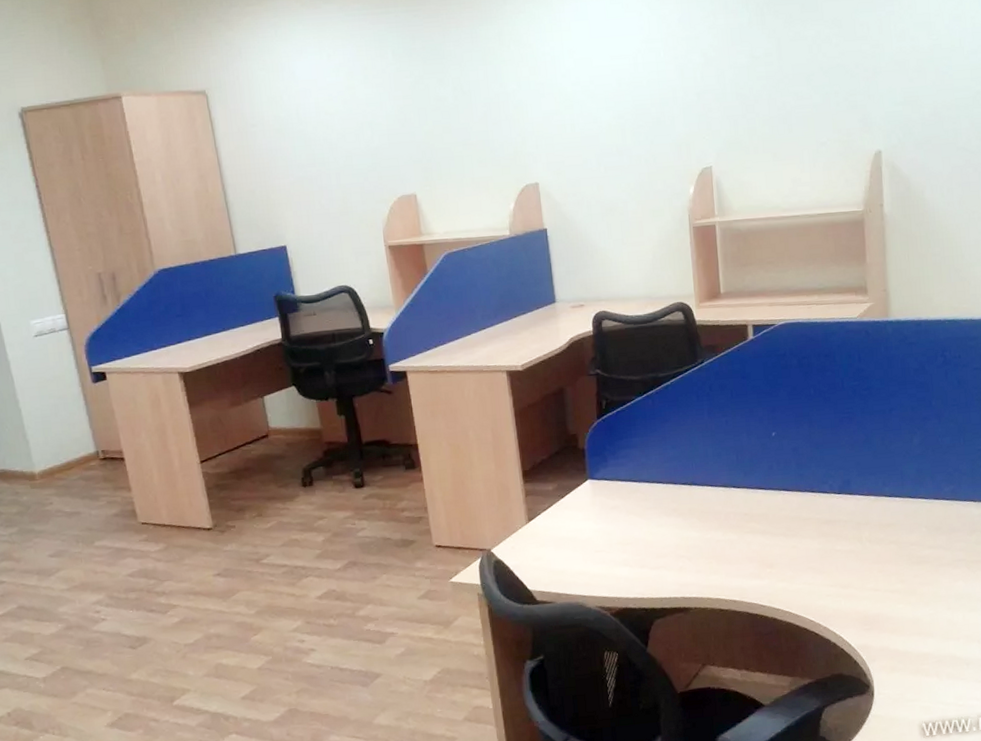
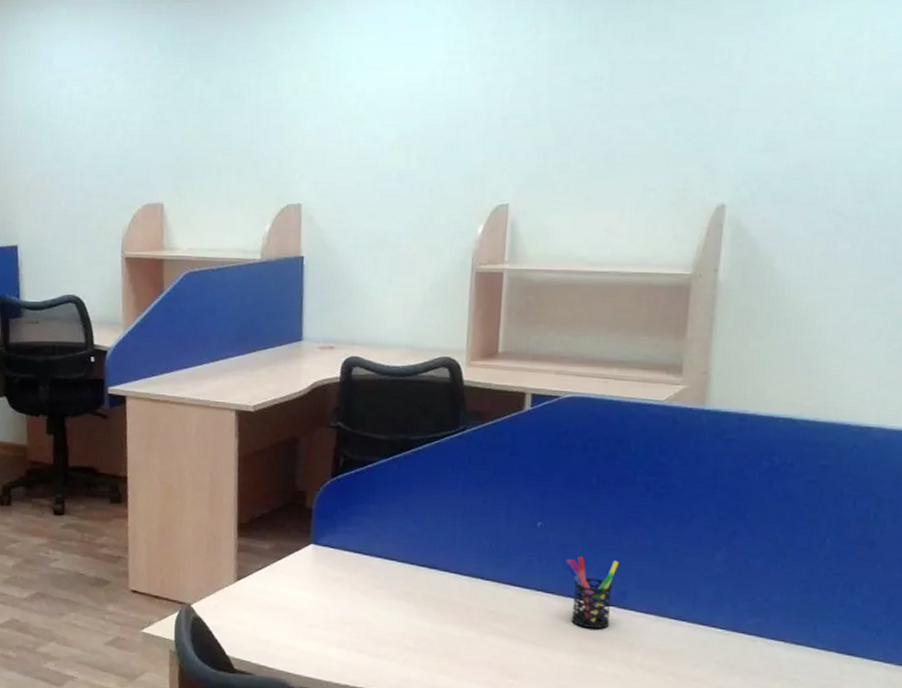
pen holder: none [799,455,841,516] -> present [566,556,619,629]

